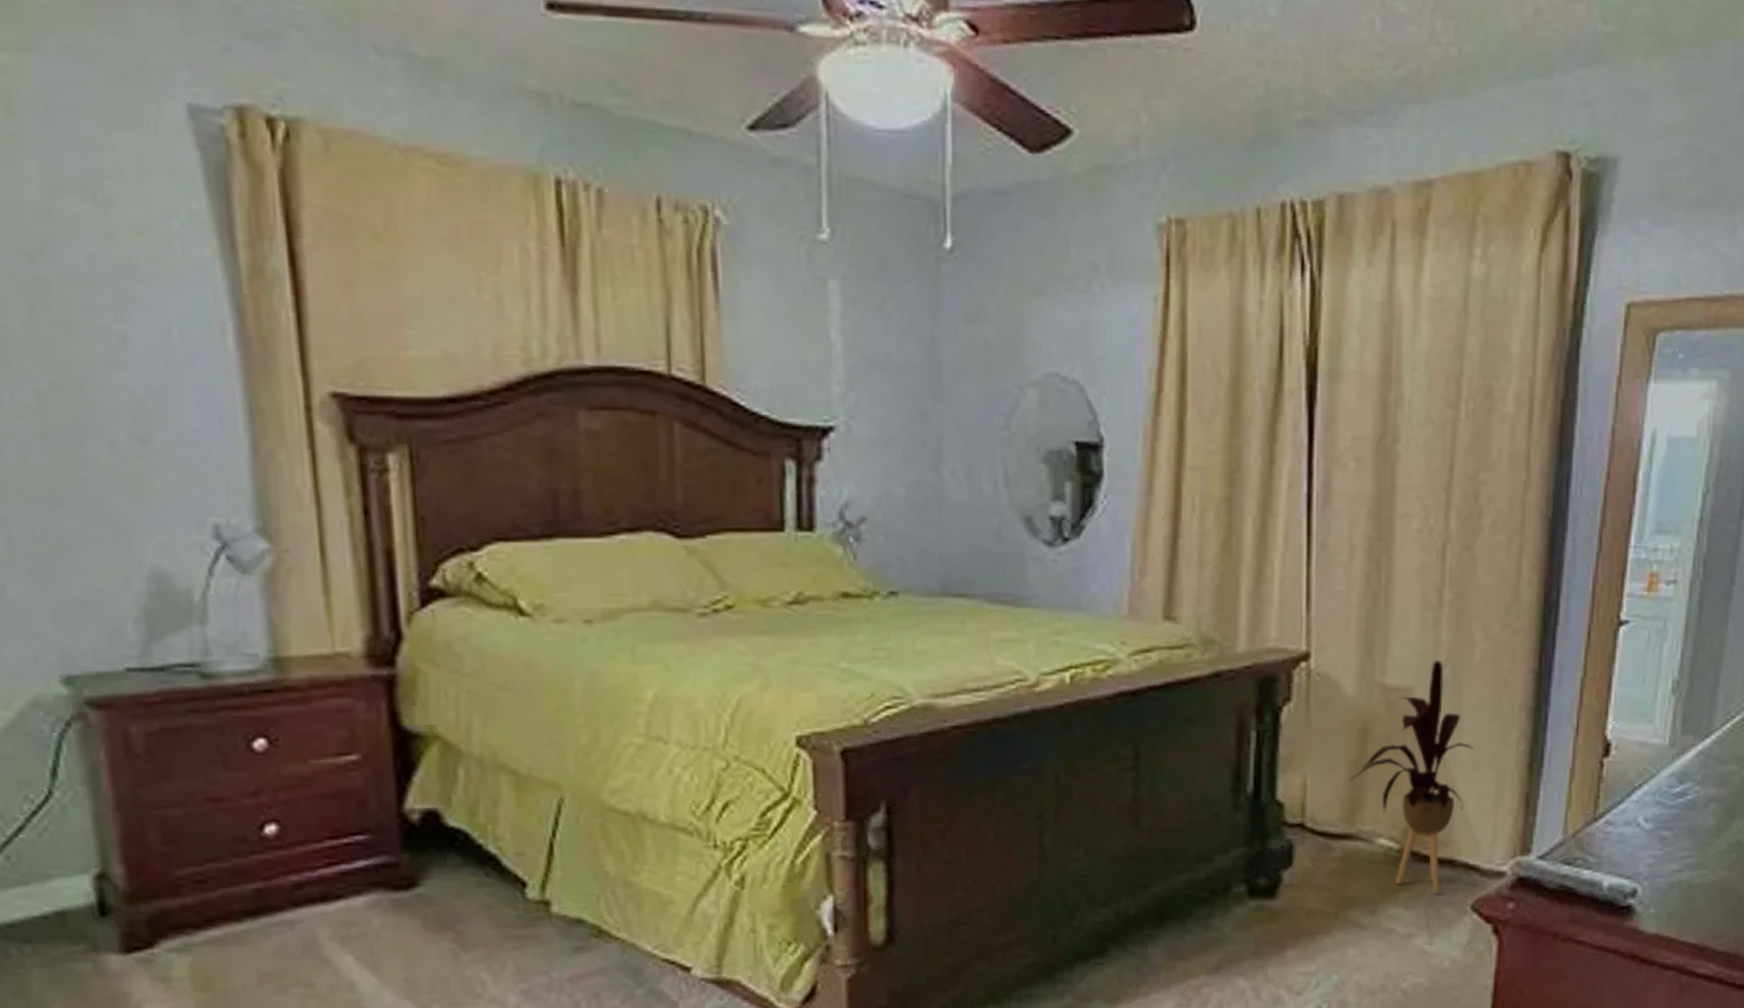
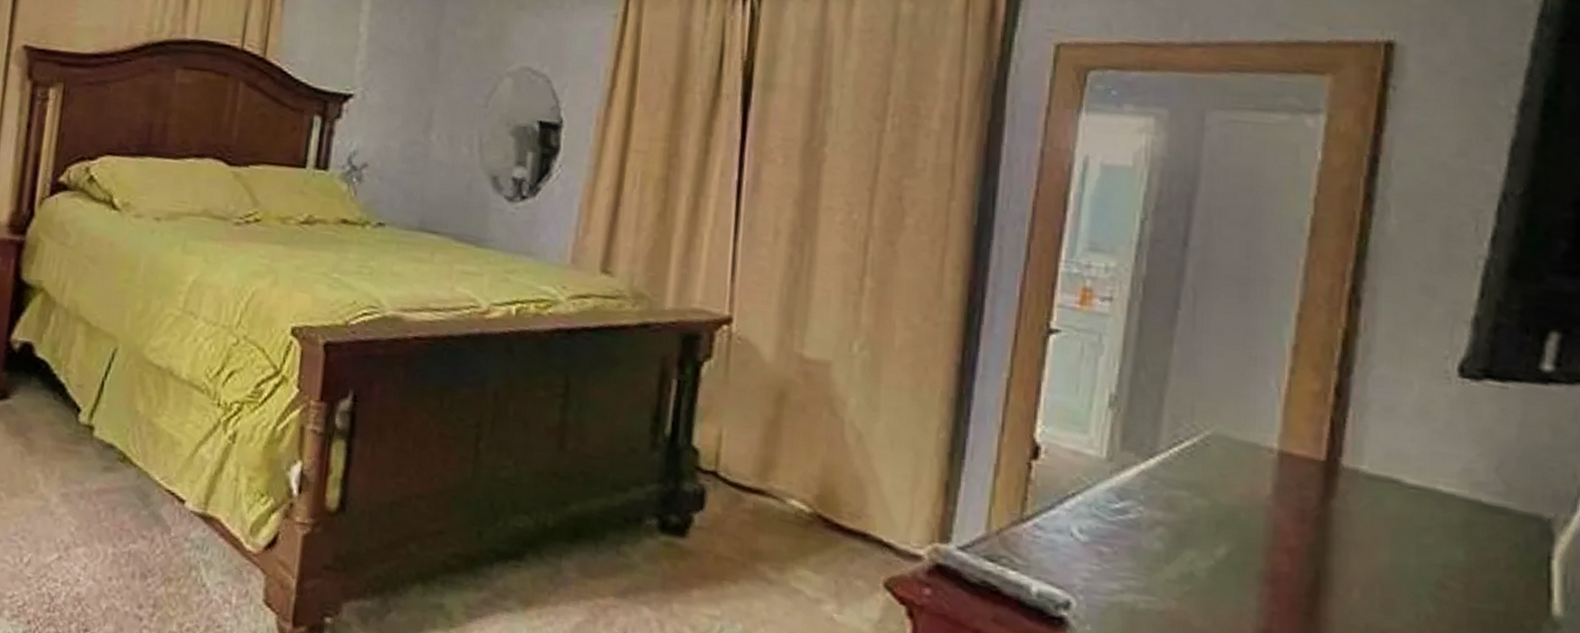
house plant: present [1348,659,1475,894] -> none [763,340,892,565]

